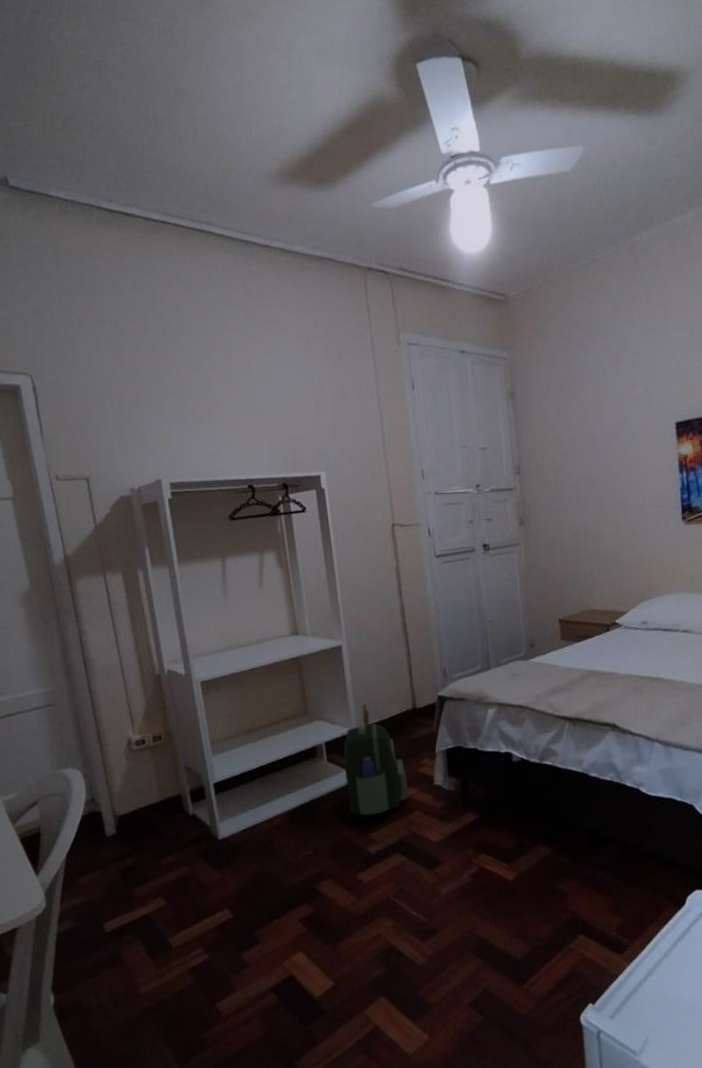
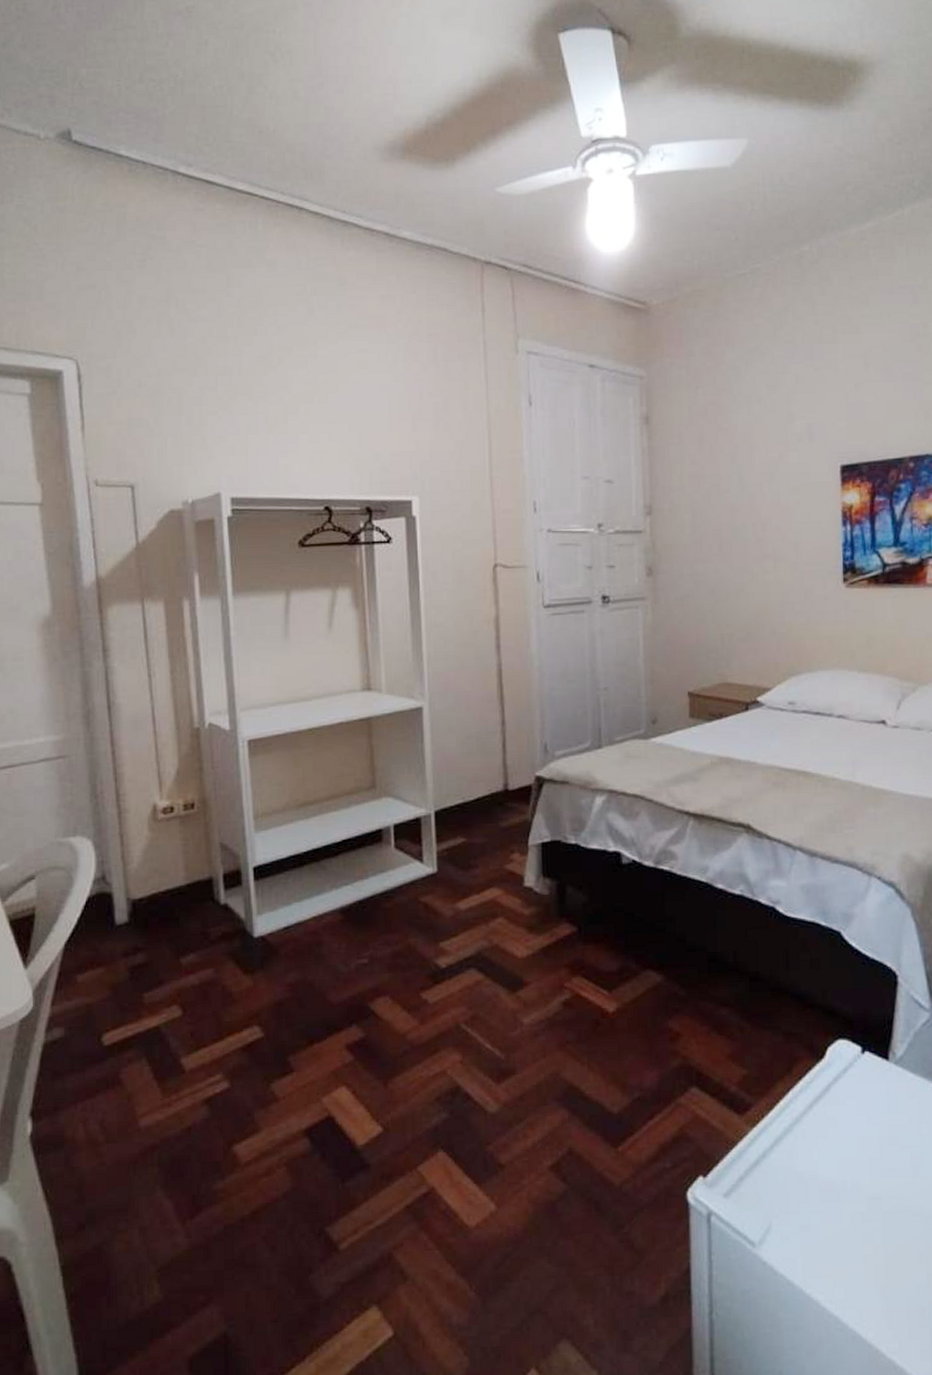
backpack: present [343,704,408,816] -> none [415,781,491,919]

